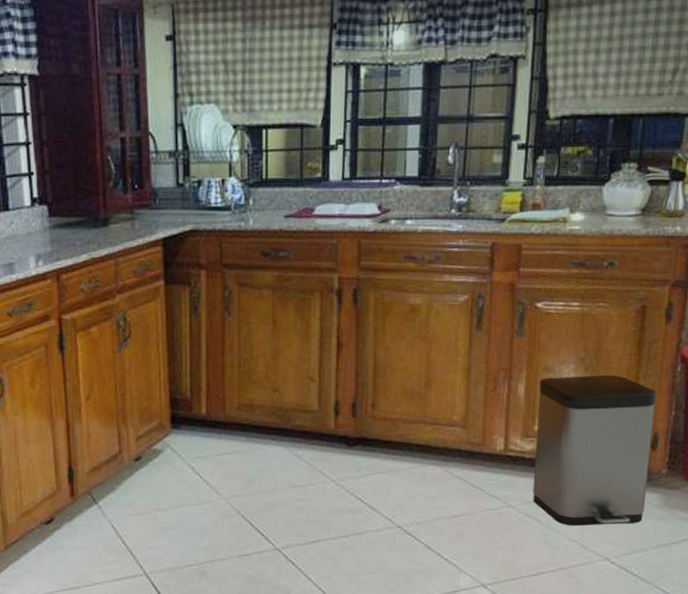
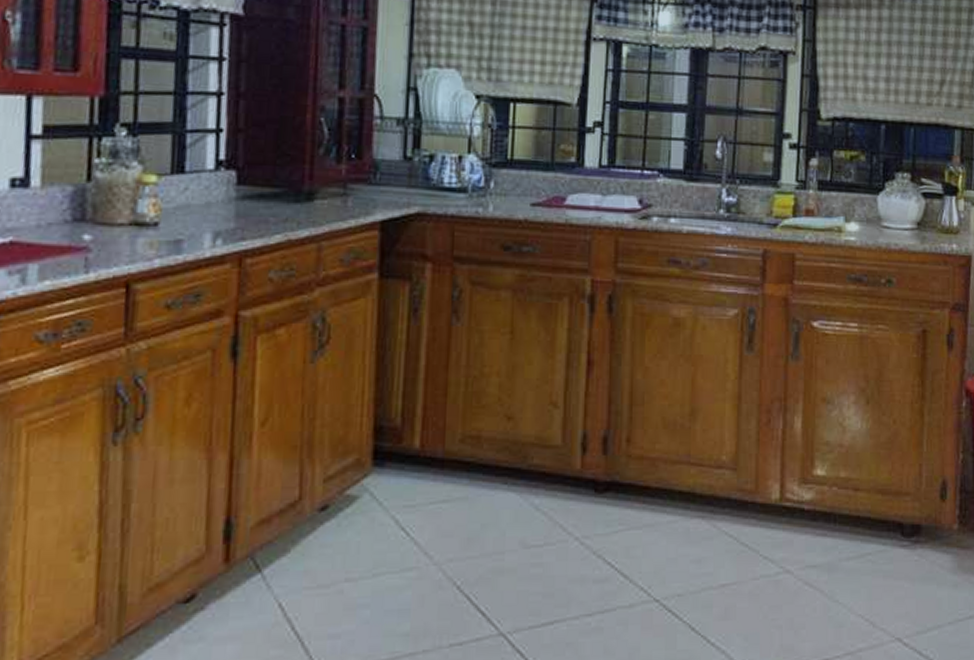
pedal bin: present [533,374,656,526] -> none [813,408,942,597]

